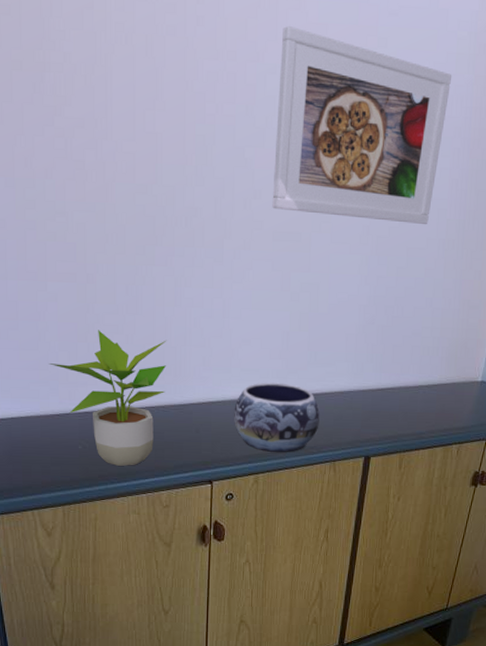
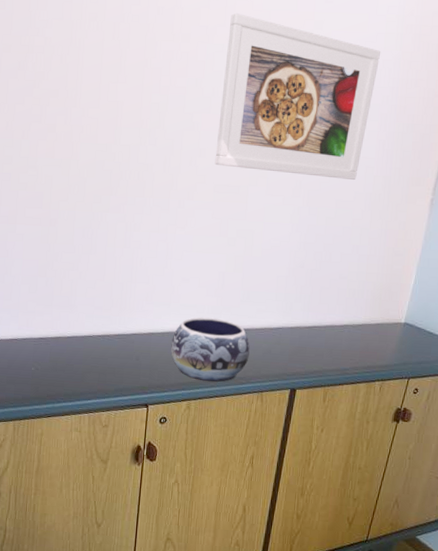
potted plant: present [49,330,167,466] -> none [12,266,116,388]

